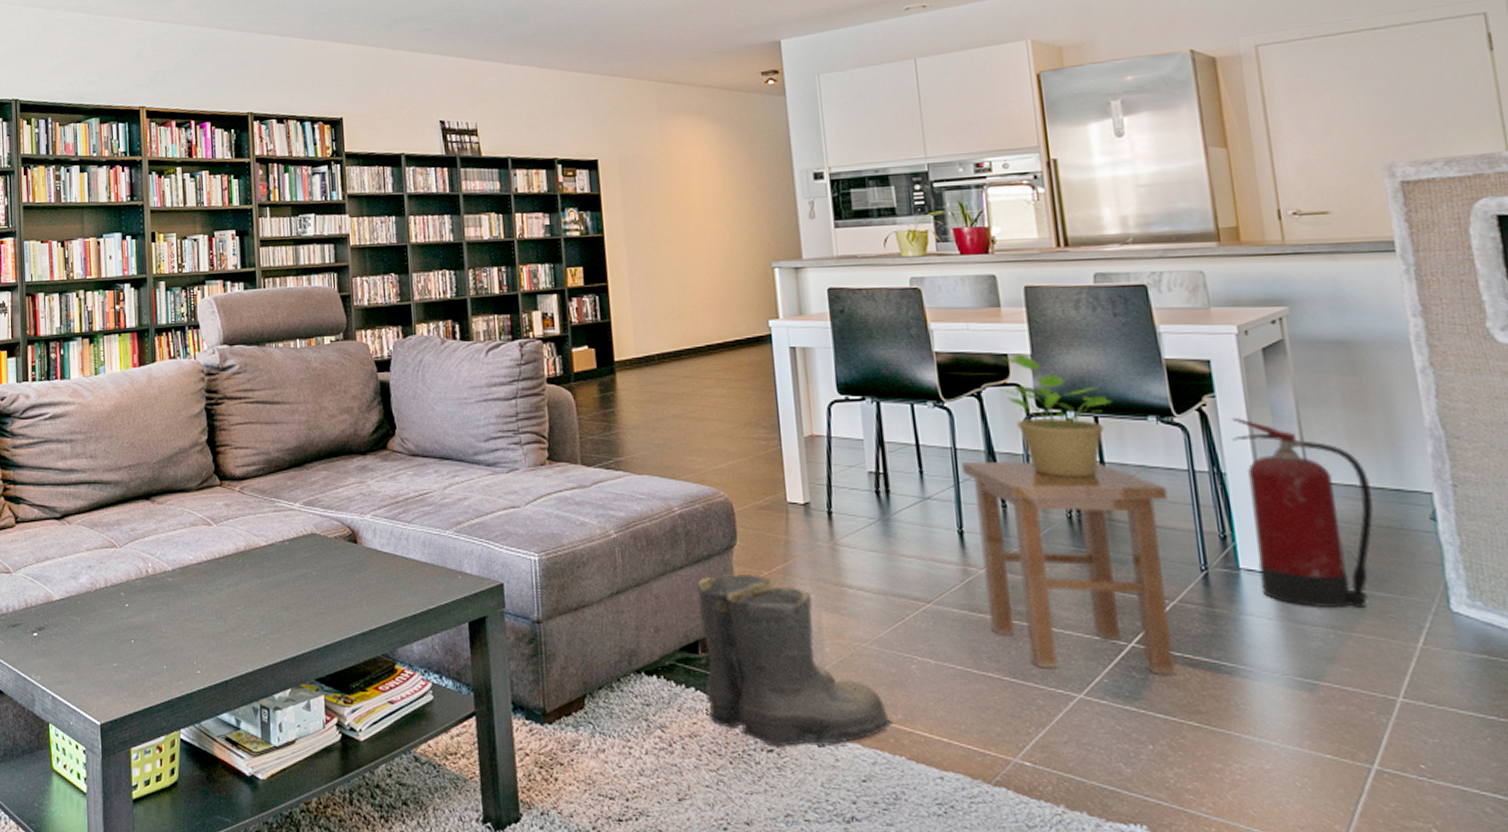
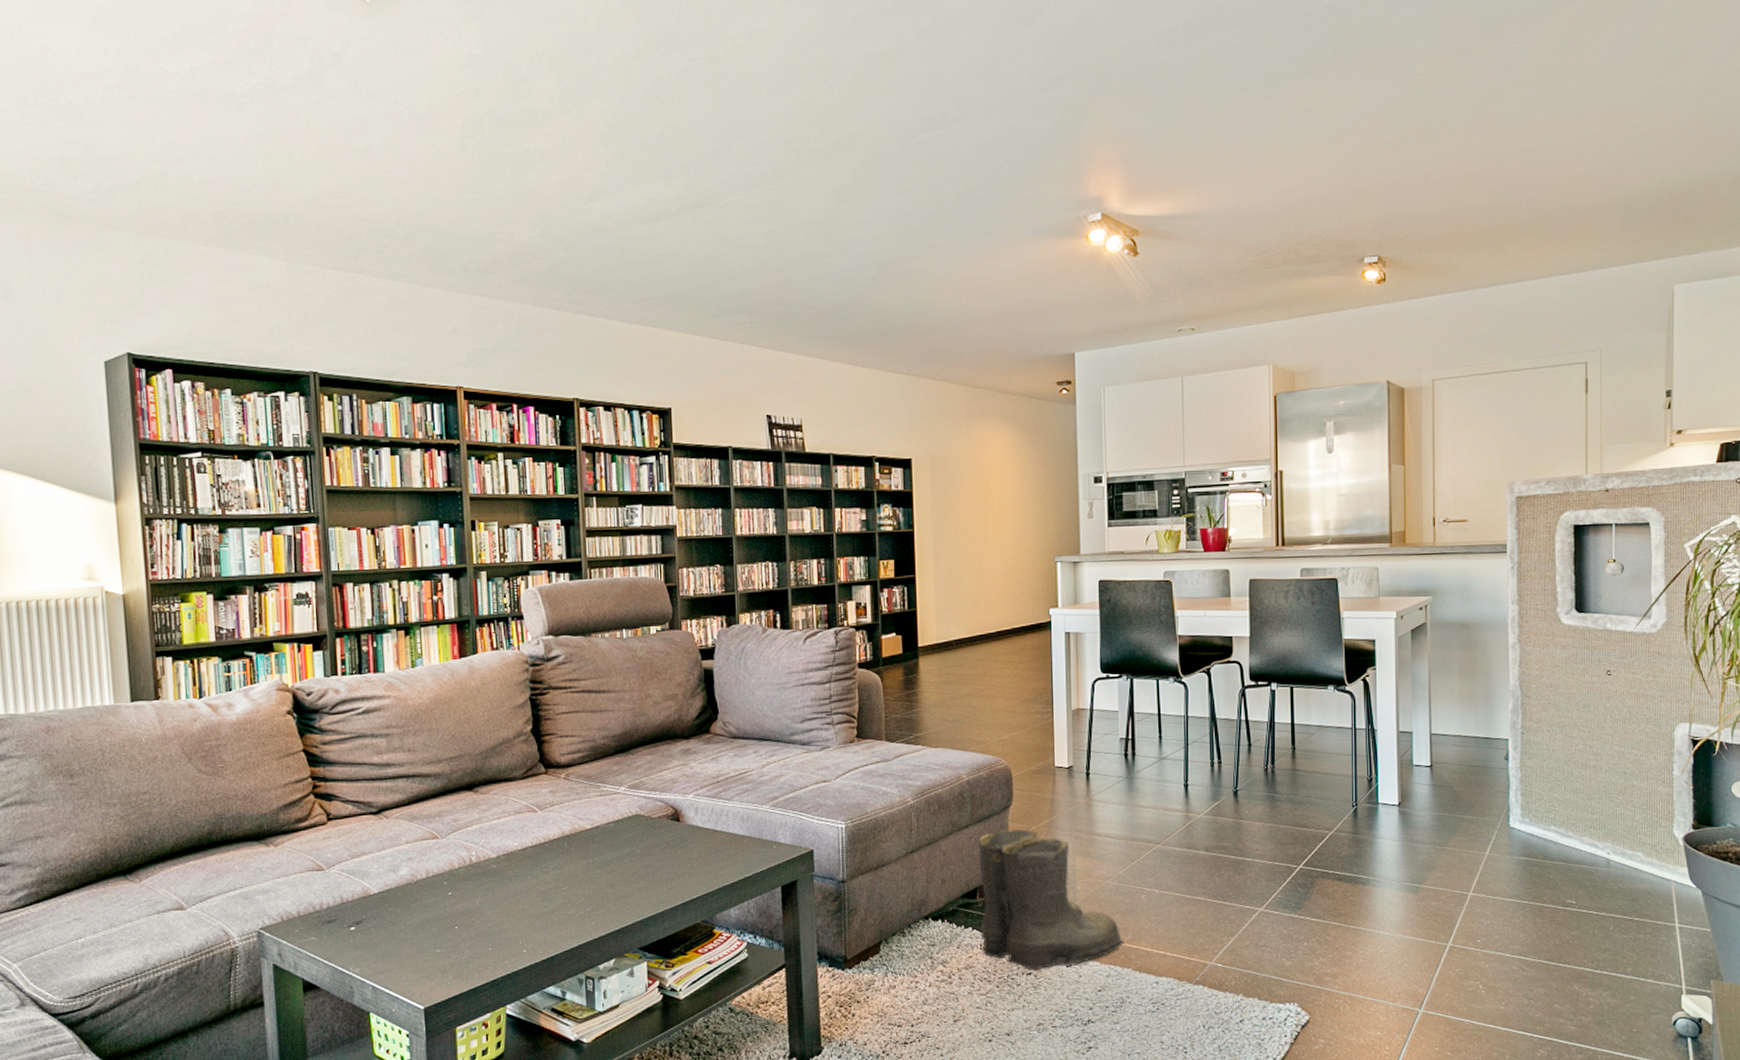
stool: present [960,460,1174,675] -> none [1190,724,1337,890]
potted plant: present [999,353,1112,477] -> none [1224,636,1304,737]
fire extinguisher: present [1232,417,1373,609] -> none [1384,685,1469,830]

